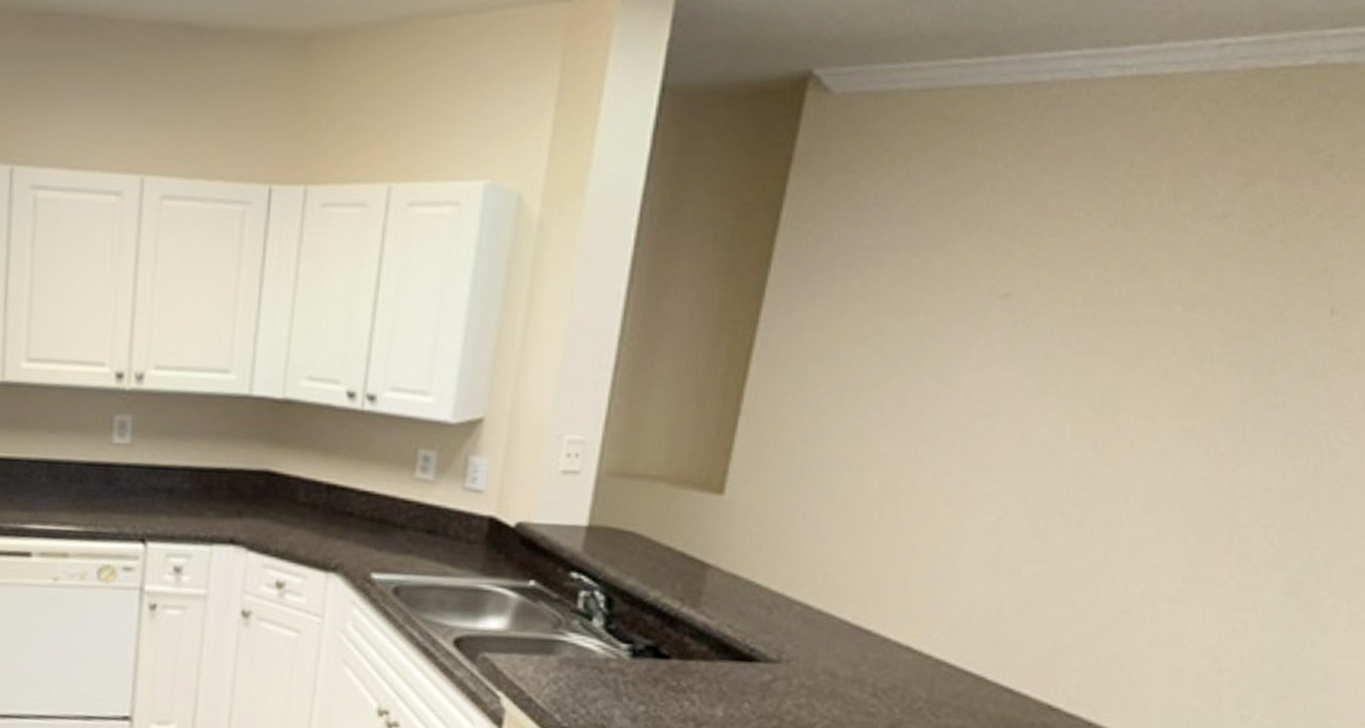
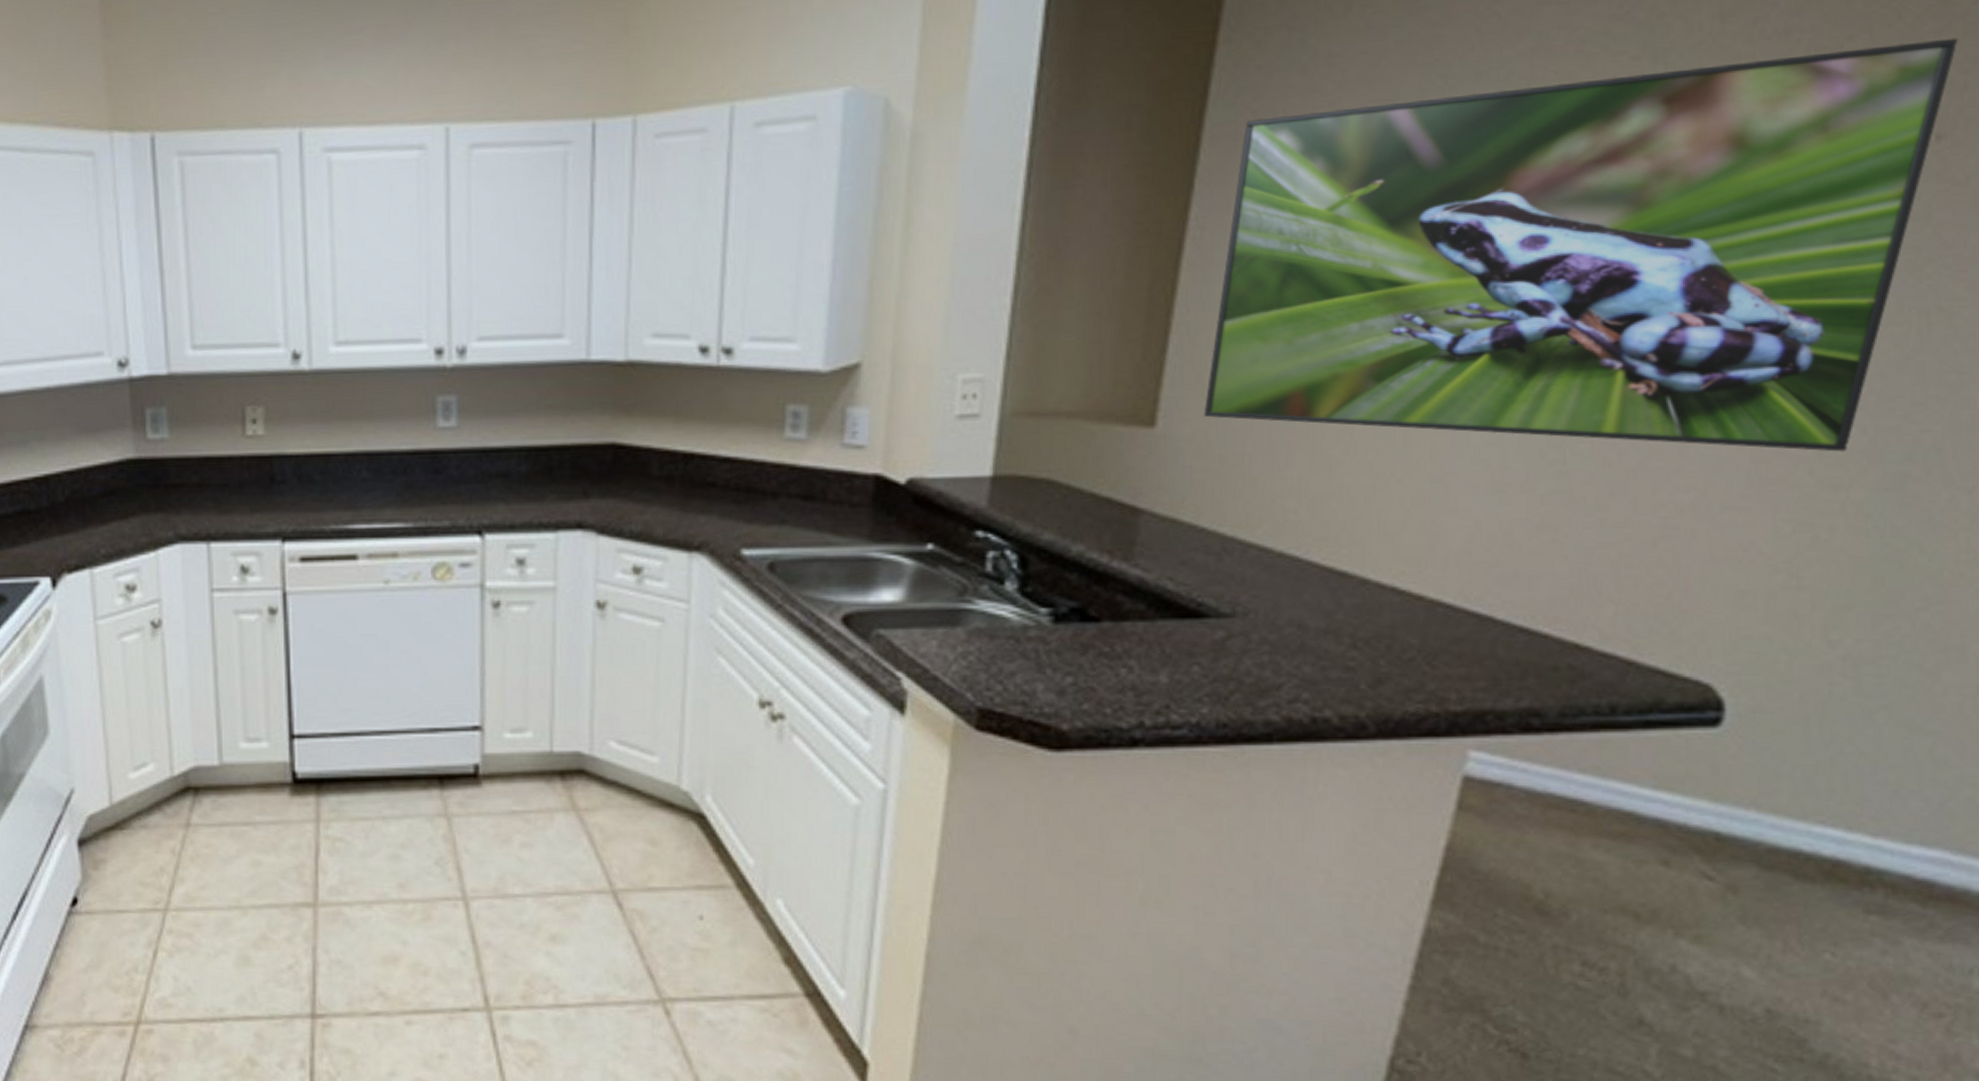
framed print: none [763,234,1349,560] -> present [1203,38,1959,452]

